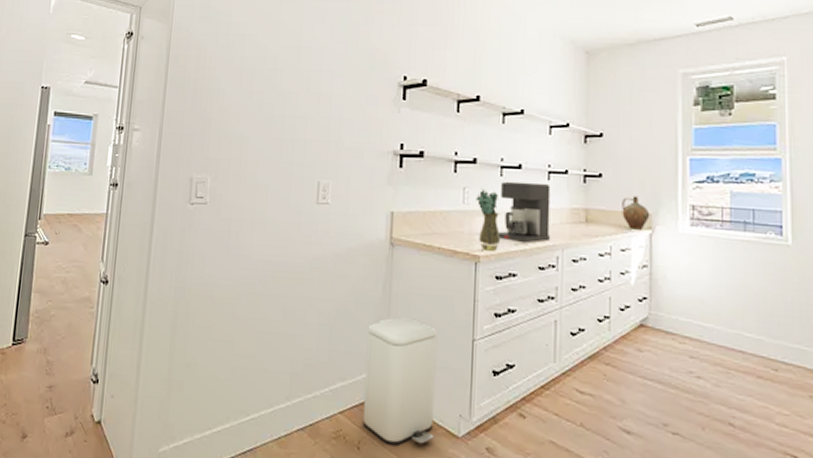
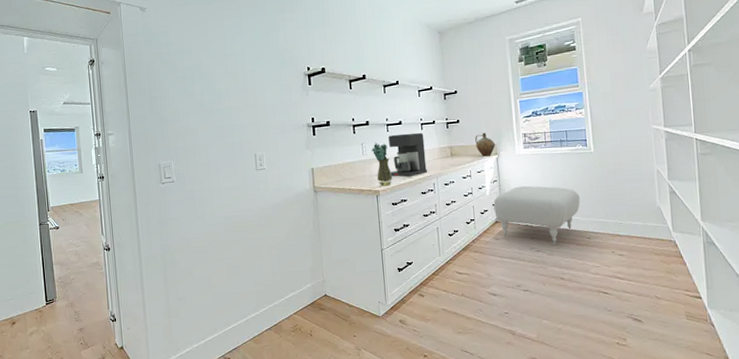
pedal bin: present [362,316,438,445] -> none [306,240,363,329]
ottoman: none [639,278,766,373] -> present [493,185,580,246]

